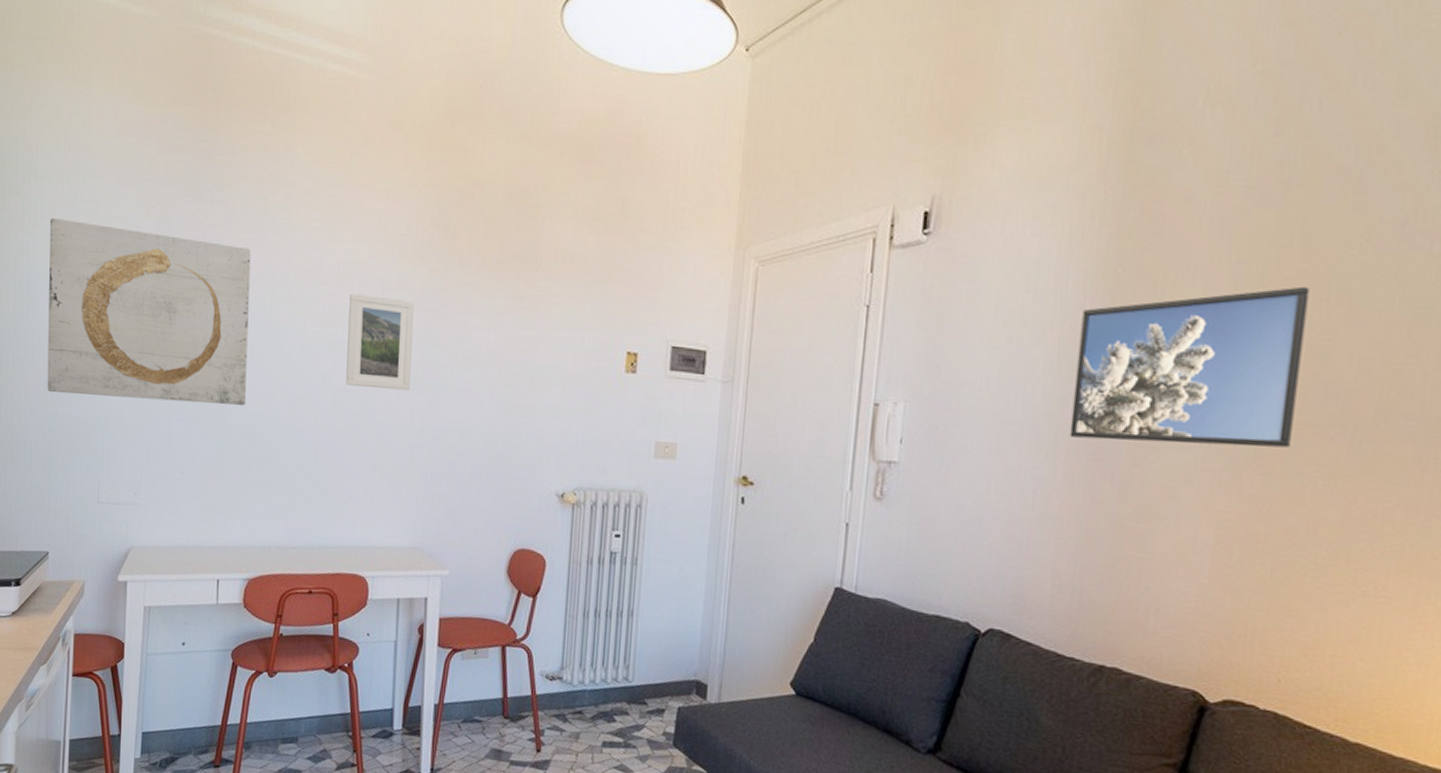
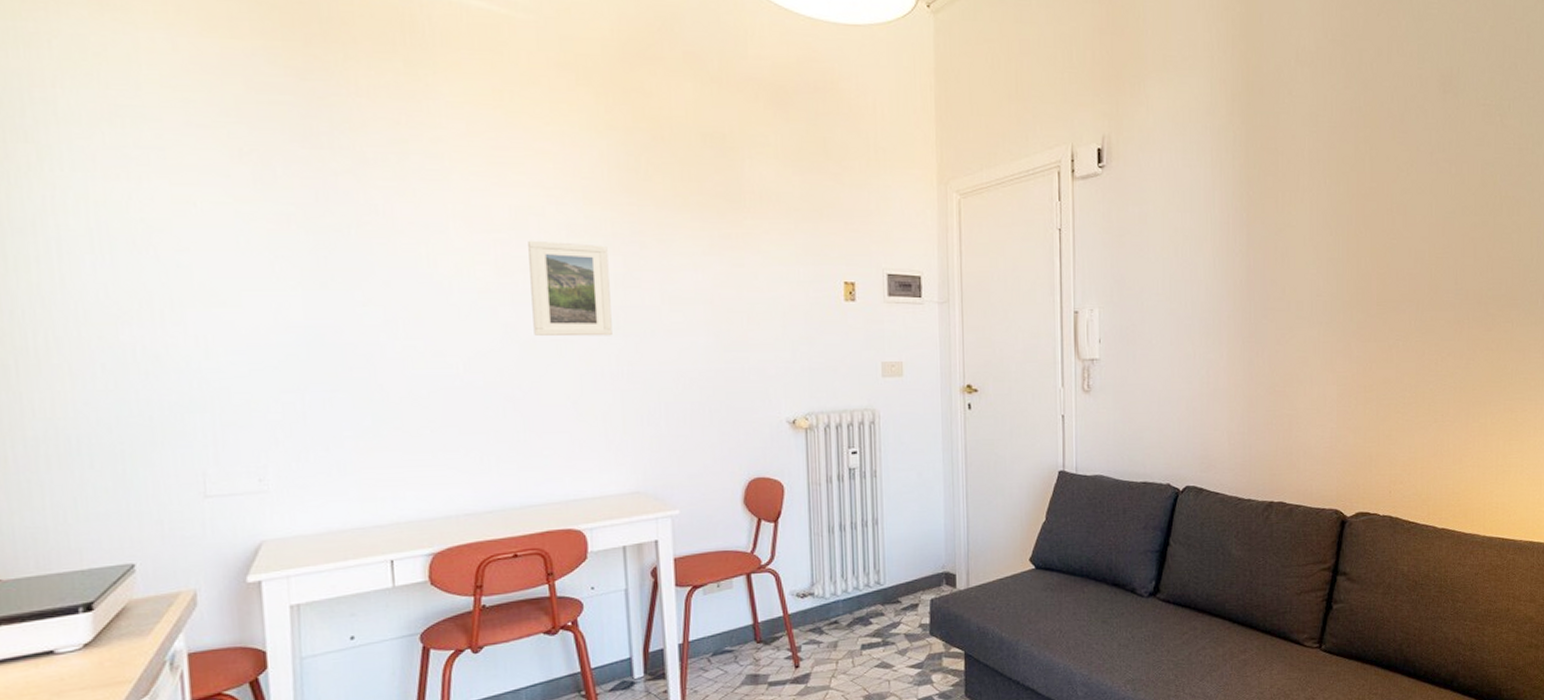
wall art: present [47,218,251,405] -> none [87,169,406,376]
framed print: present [1069,286,1310,448] -> none [1228,200,1379,326]

